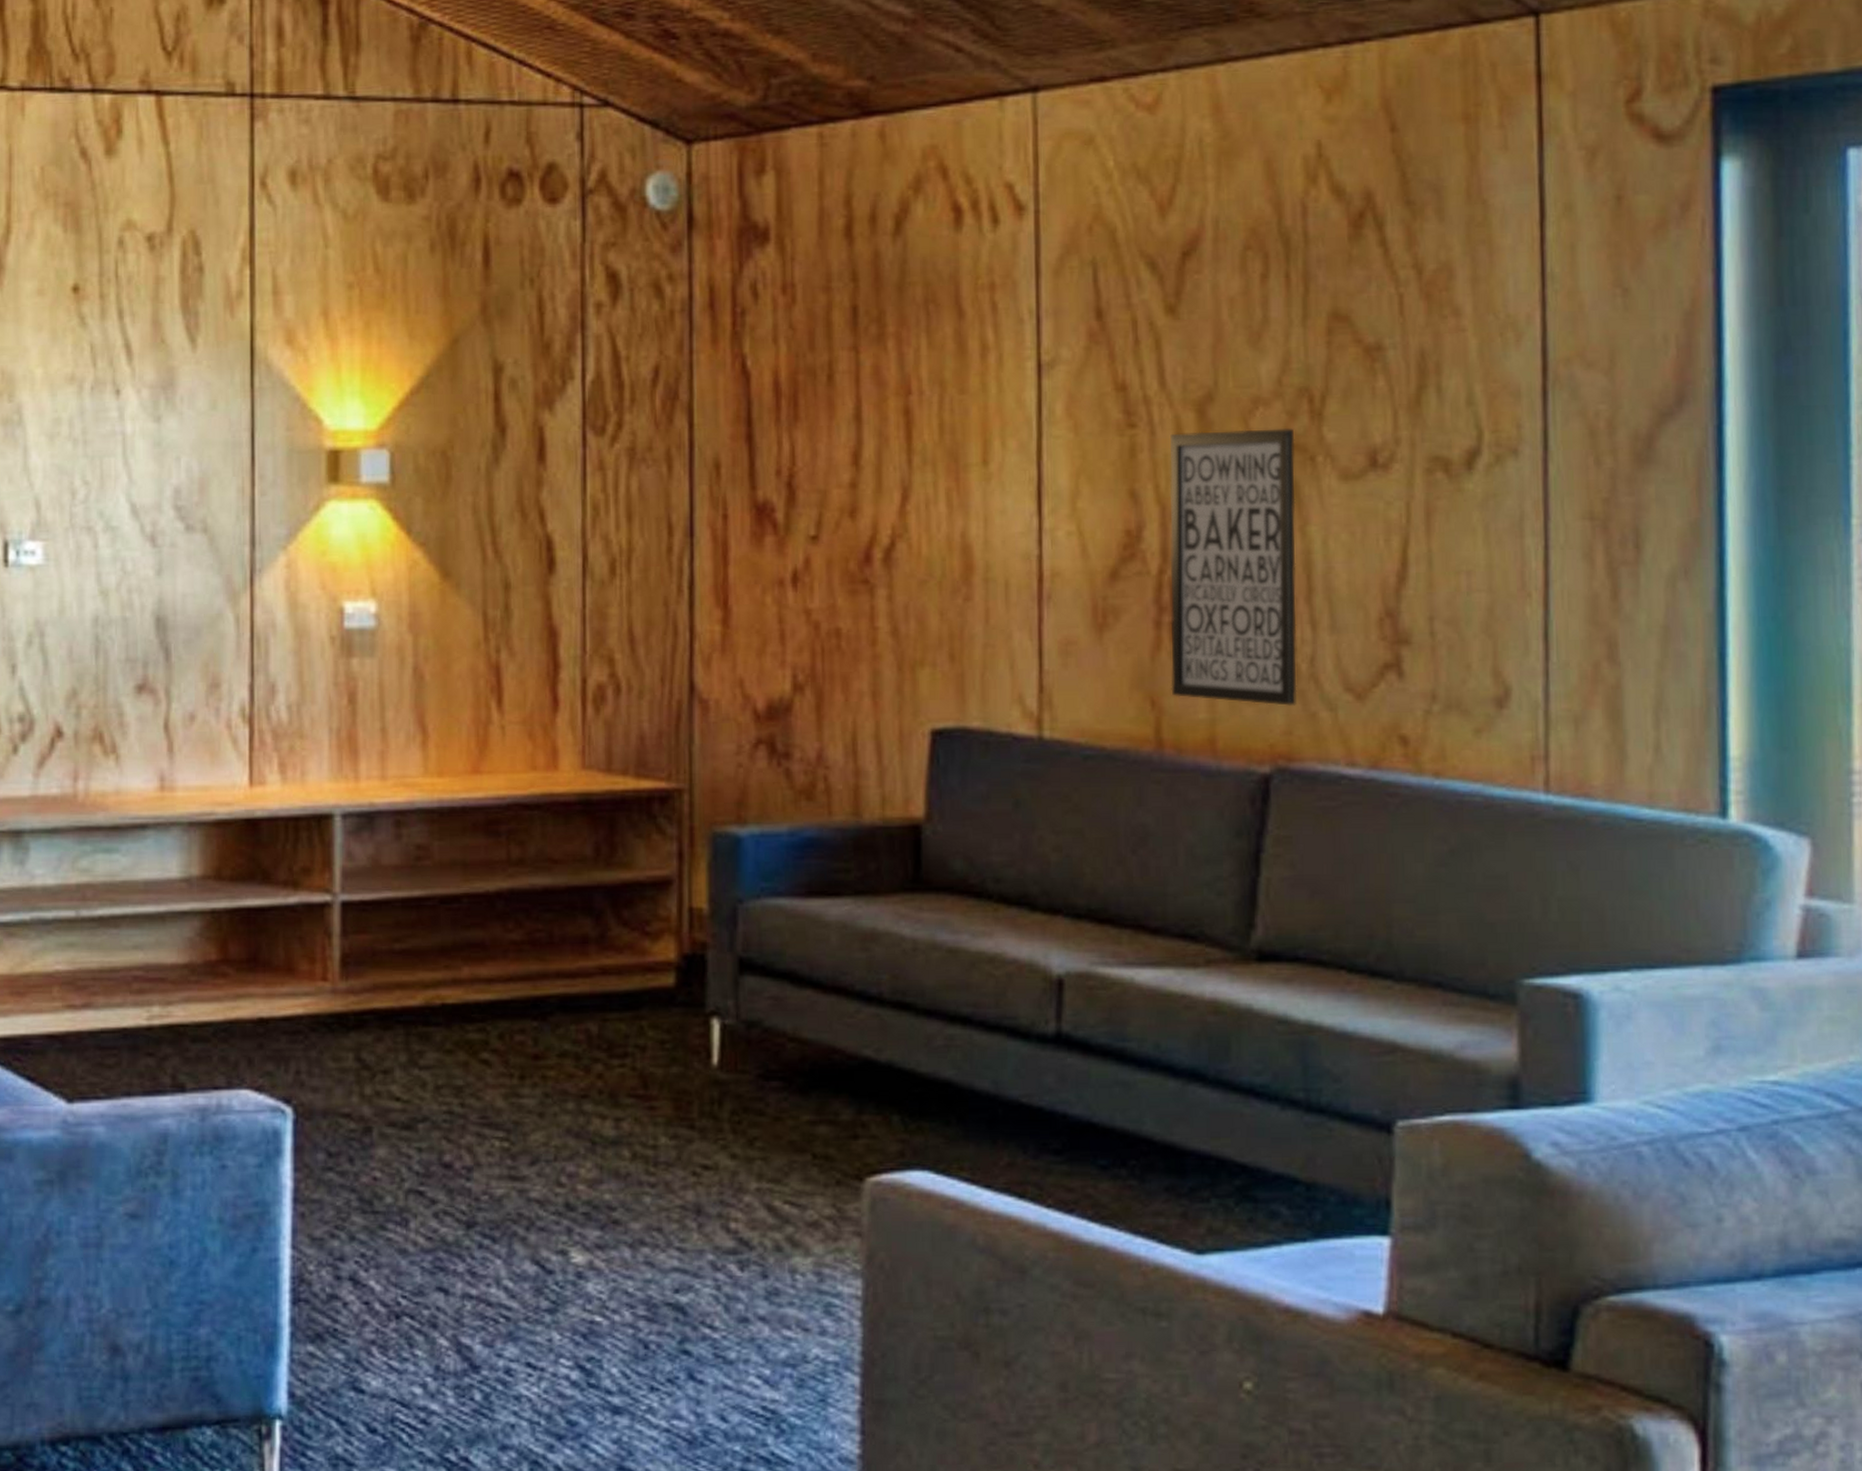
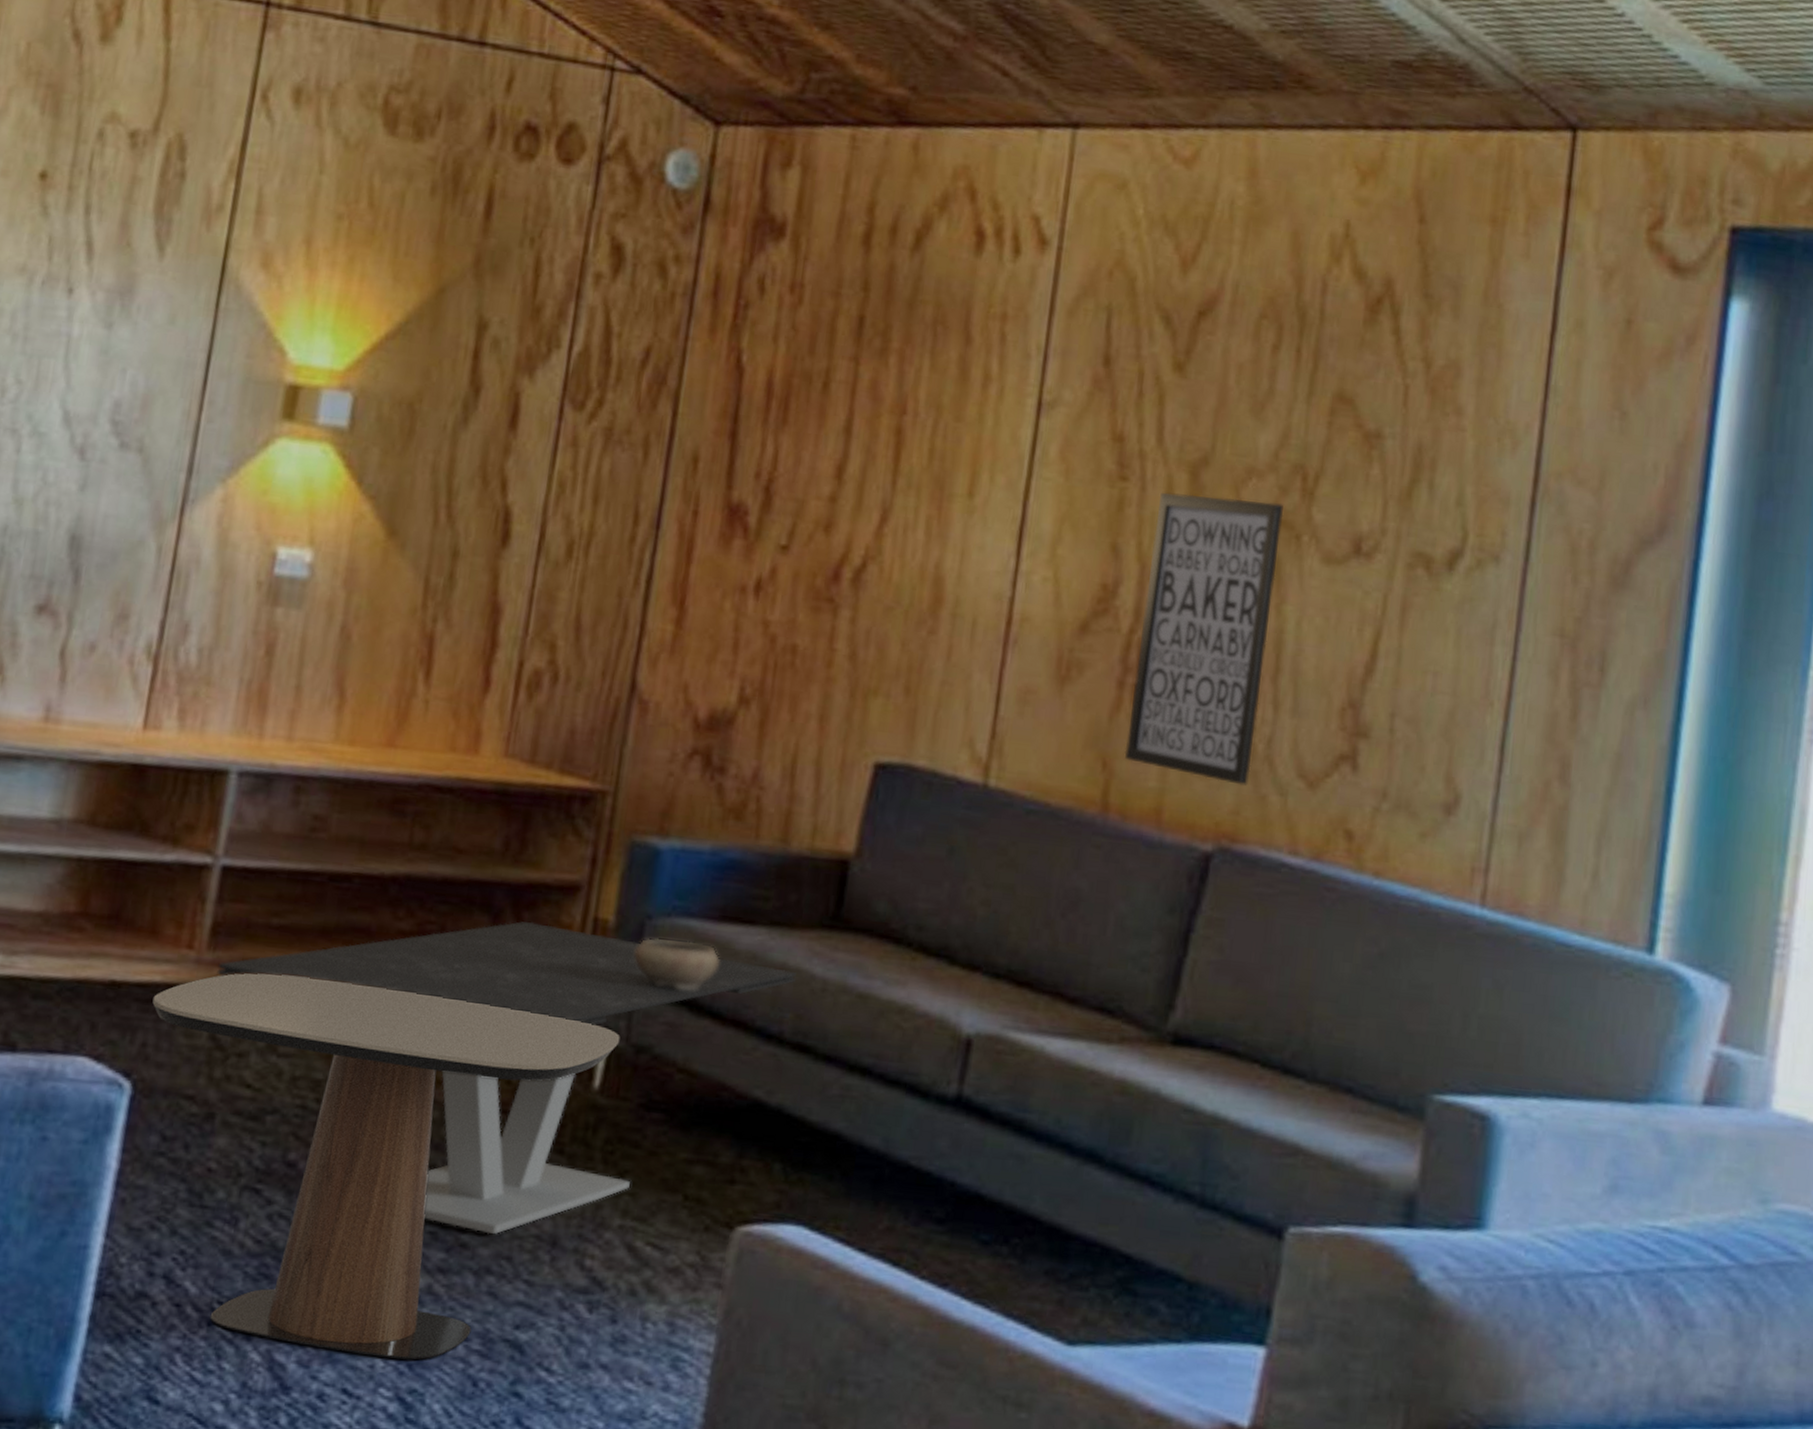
side table: none [299,994,730,1331] -> present [152,973,620,1360]
coffee table: none [352,918,888,1210] -> present [217,921,797,1235]
ceramic bowl: none [731,918,812,966] -> present [634,937,720,992]

